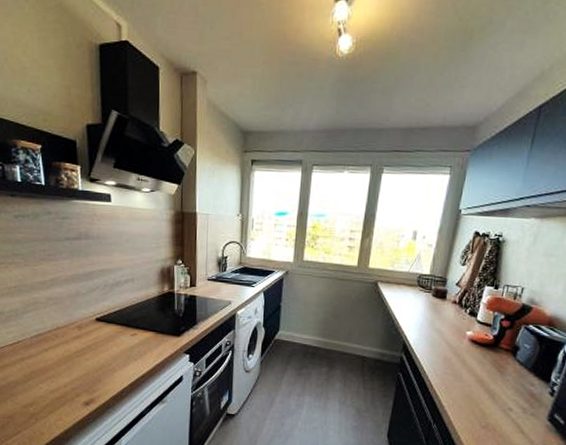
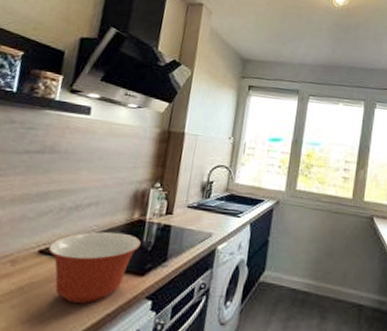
mixing bowl: none [103,302,174,357] -> present [48,231,142,304]

